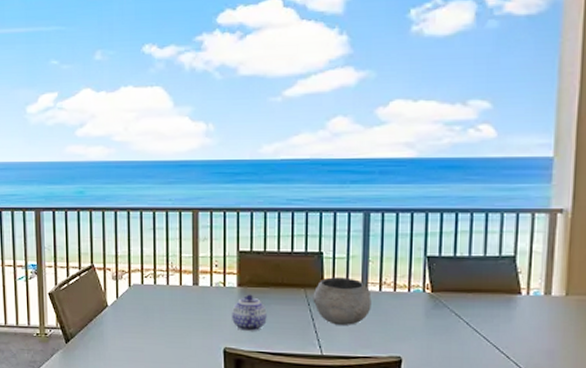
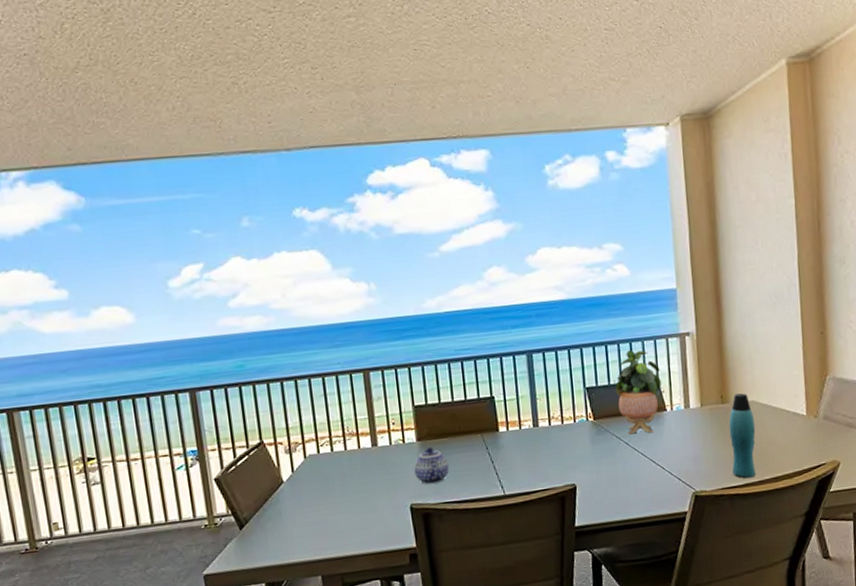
bowl: present [313,277,372,325] -> none [490,417,544,464]
potted plant: none [462,222,520,317] -> present [615,350,662,435]

